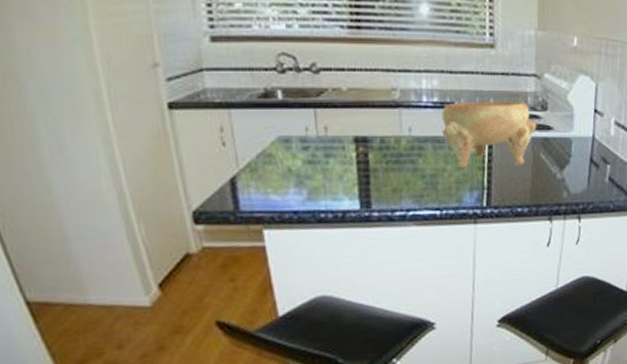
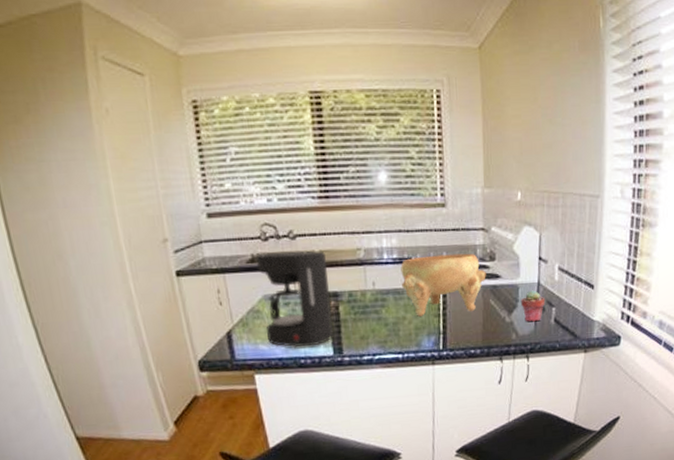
coffee maker: none [269,87,362,199] -> present [255,250,334,348]
potted succulent: none [573,145,600,180] -> present [520,290,545,322]

